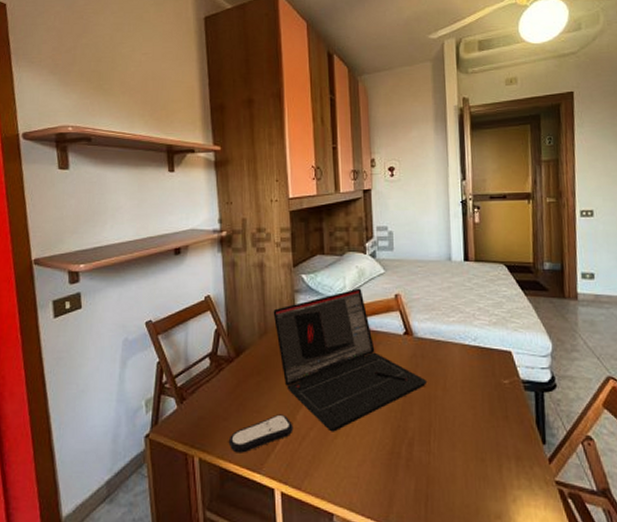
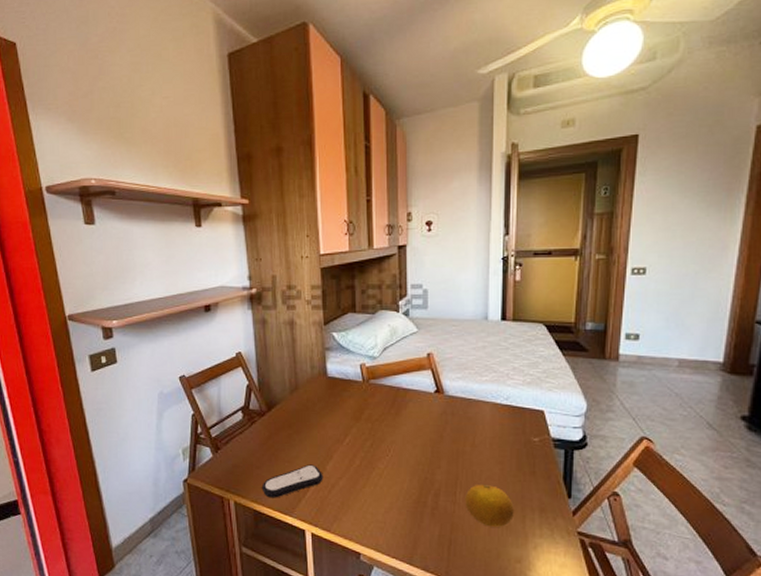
laptop: present [273,288,428,432] -> none [303,346,456,482]
fruit: none [439,431,490,478] -> present [465,484,514,527]

